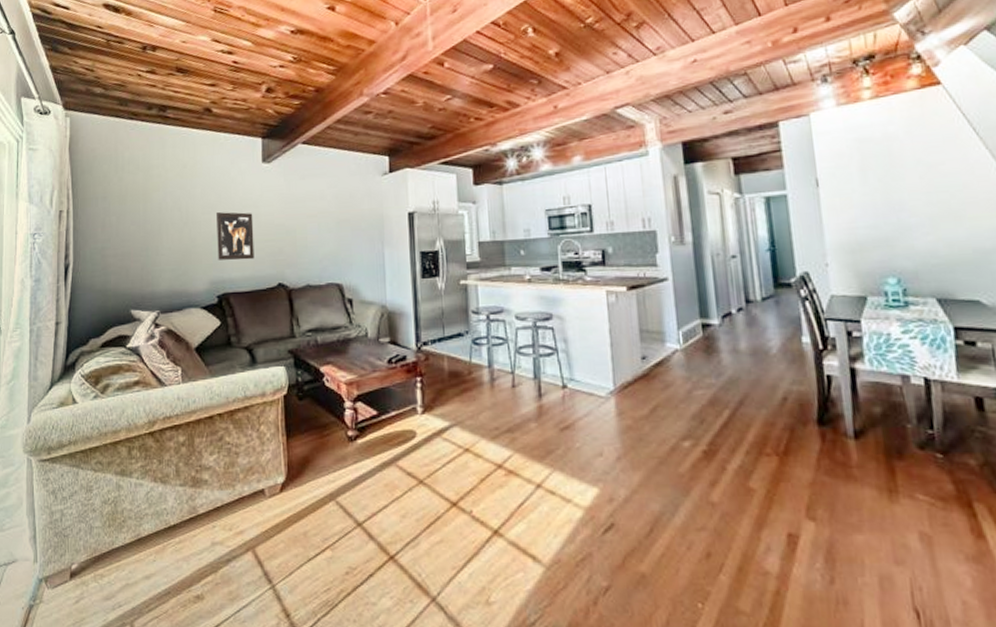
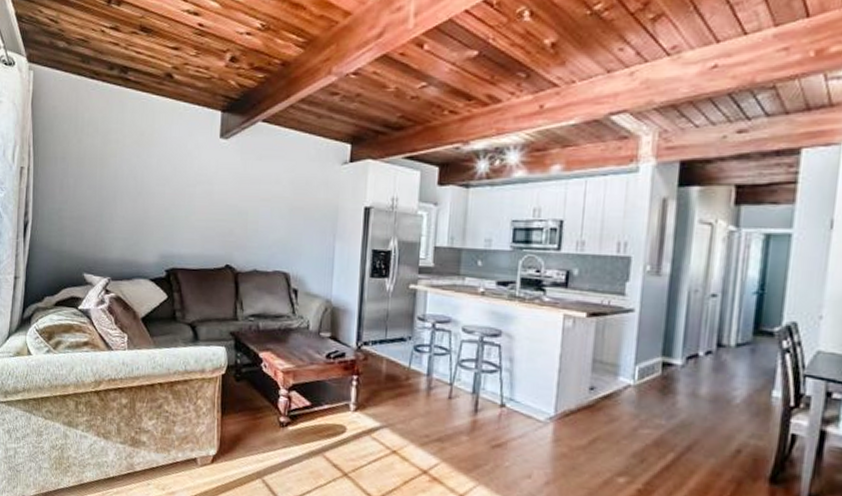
wall art: present [217,212,255,260] -> none [169,186,207,238]

